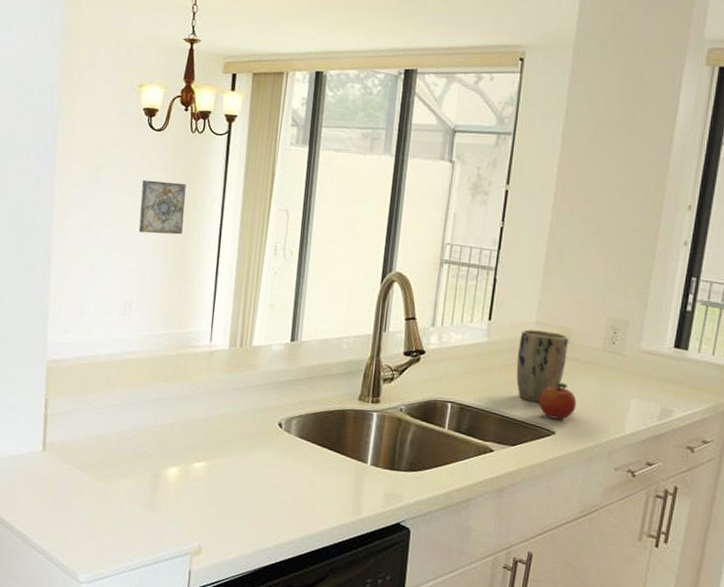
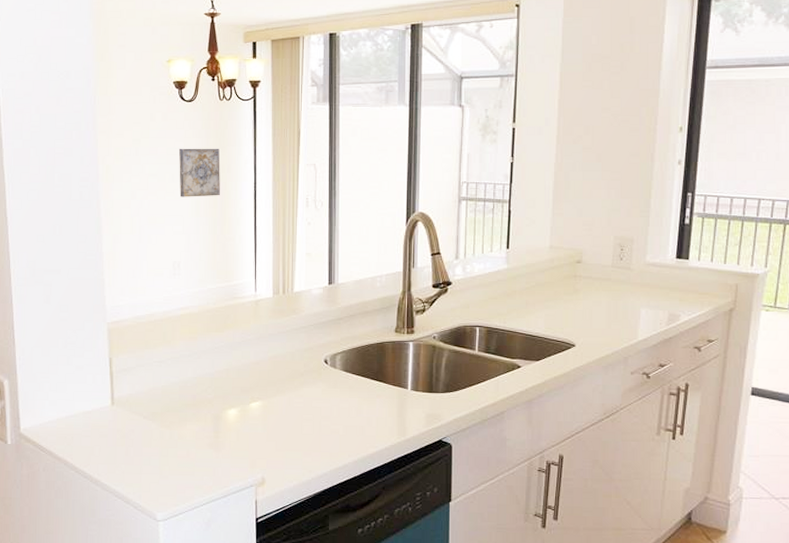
plant pot: present [516,329,569,403] -> none [535,254,580,320]
fruit: present [538,382,577,420] -> none [558,299,592,333]

